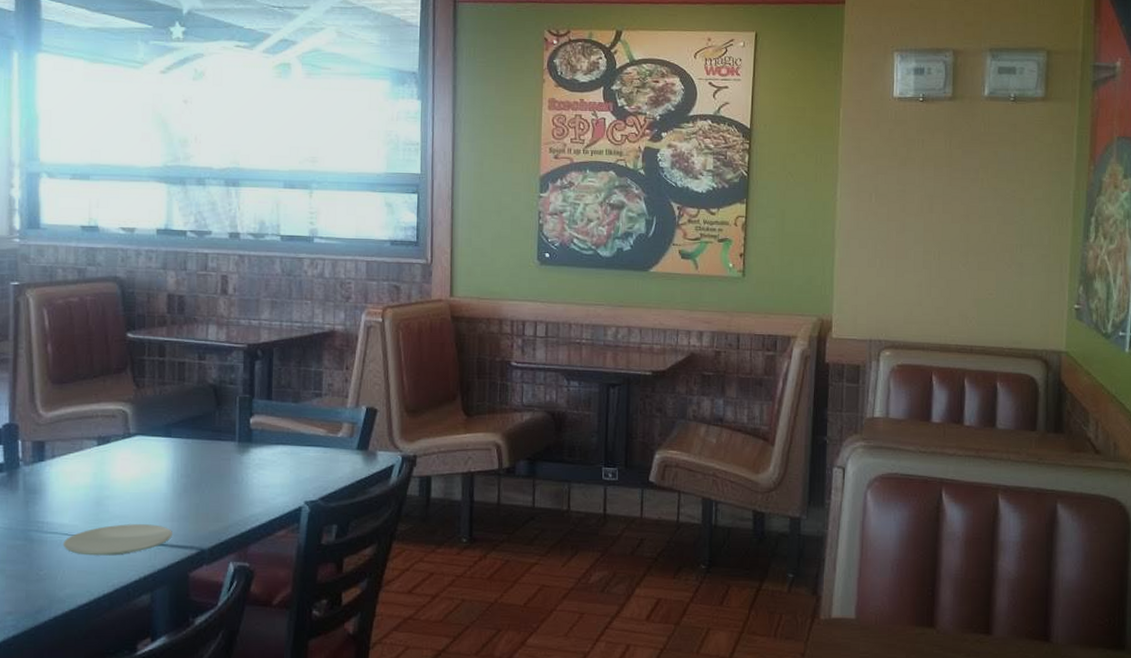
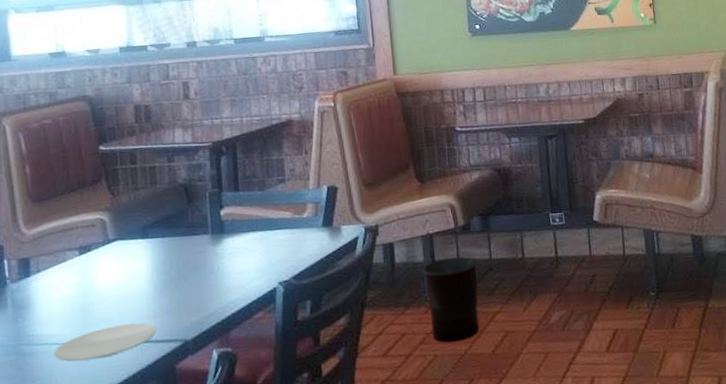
waste bin: none [458,499,520,588] -> present [422,256,480,342]

